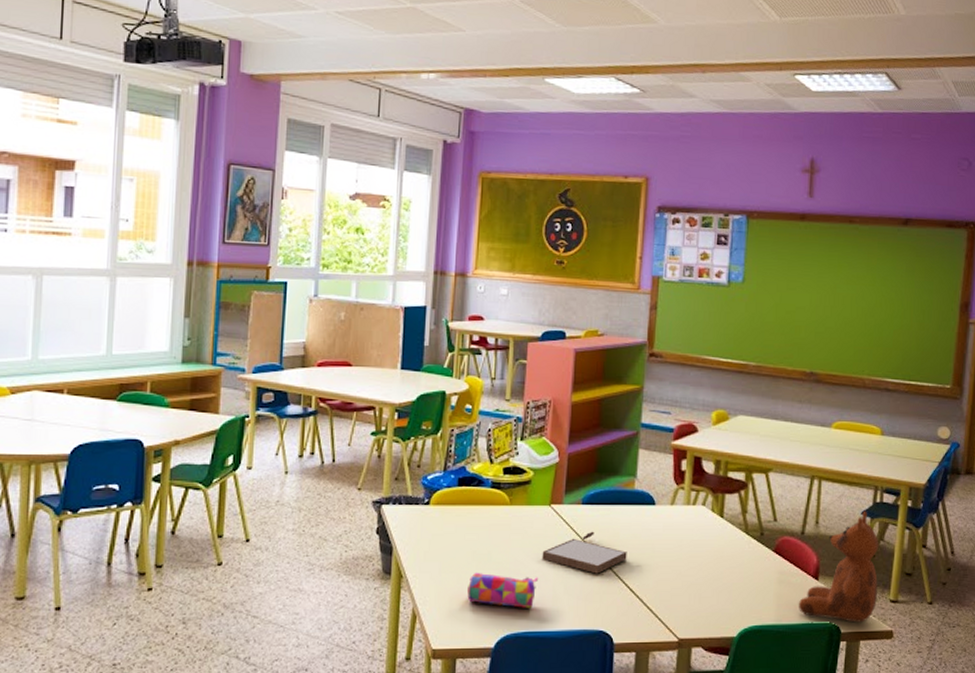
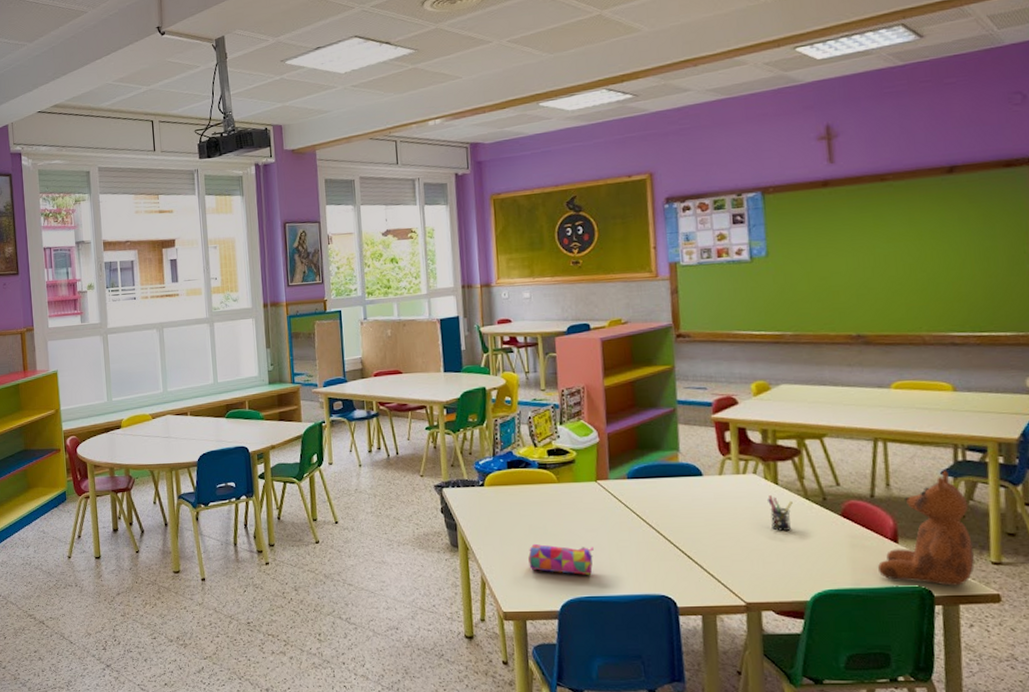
puzzle: present [542,531,627,574] -> none [594,503,680,543]
pen holder: none [712,528,734,565] -> present [768,495,793,531]

